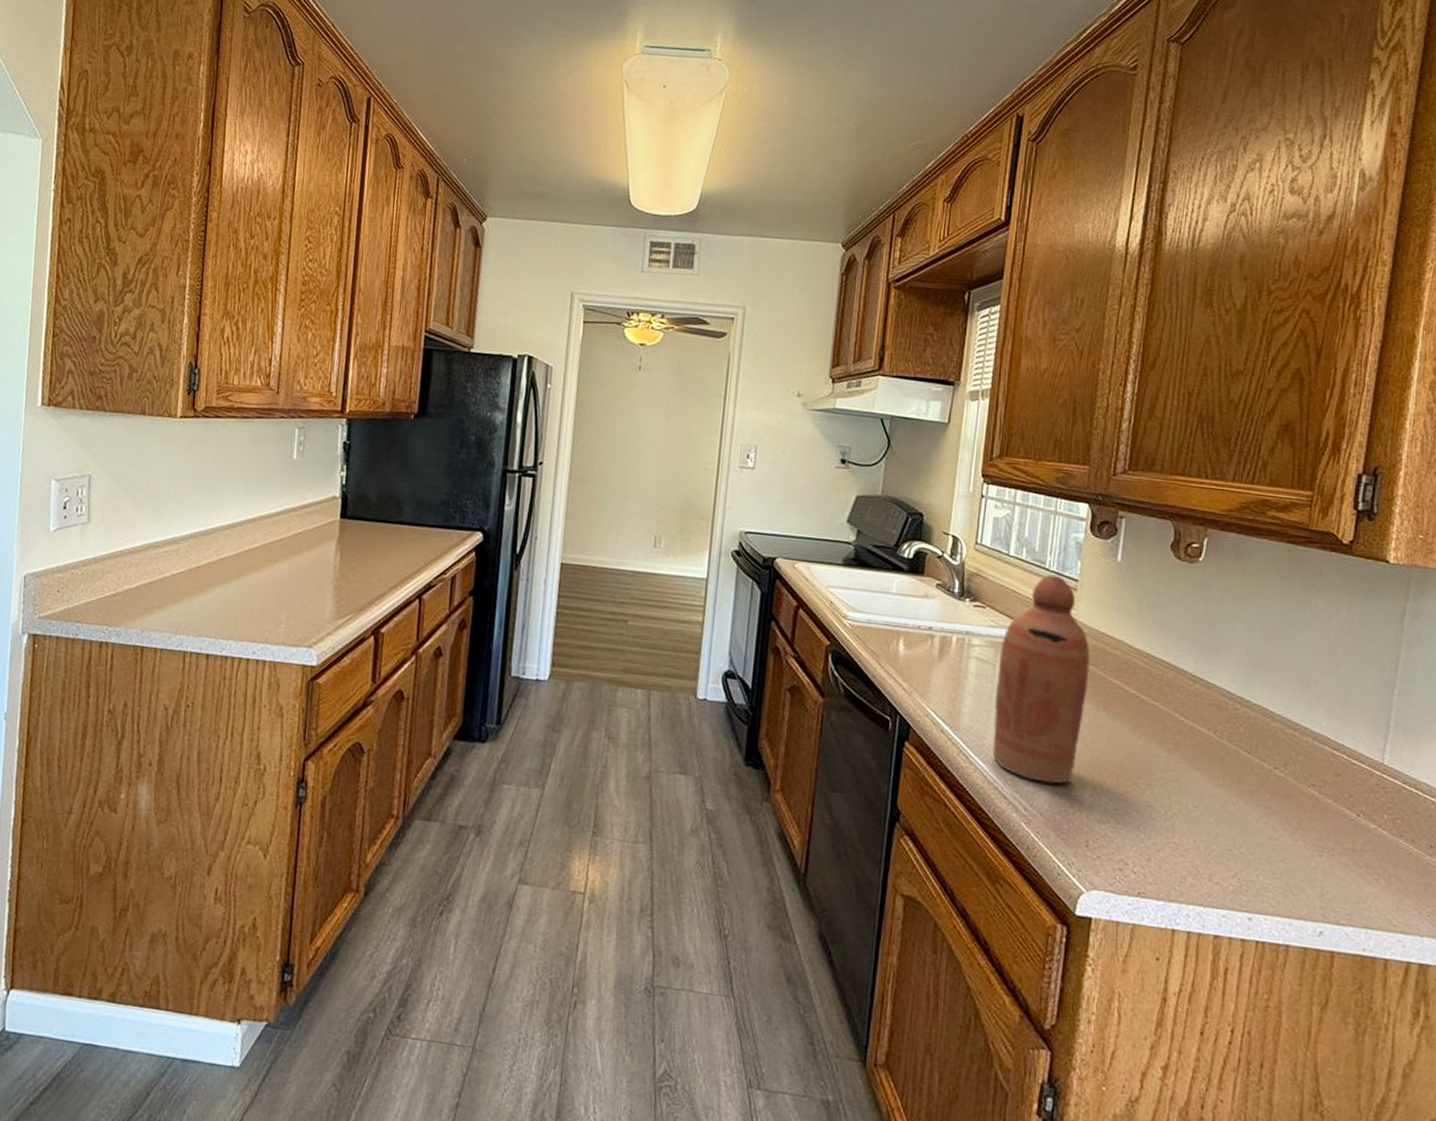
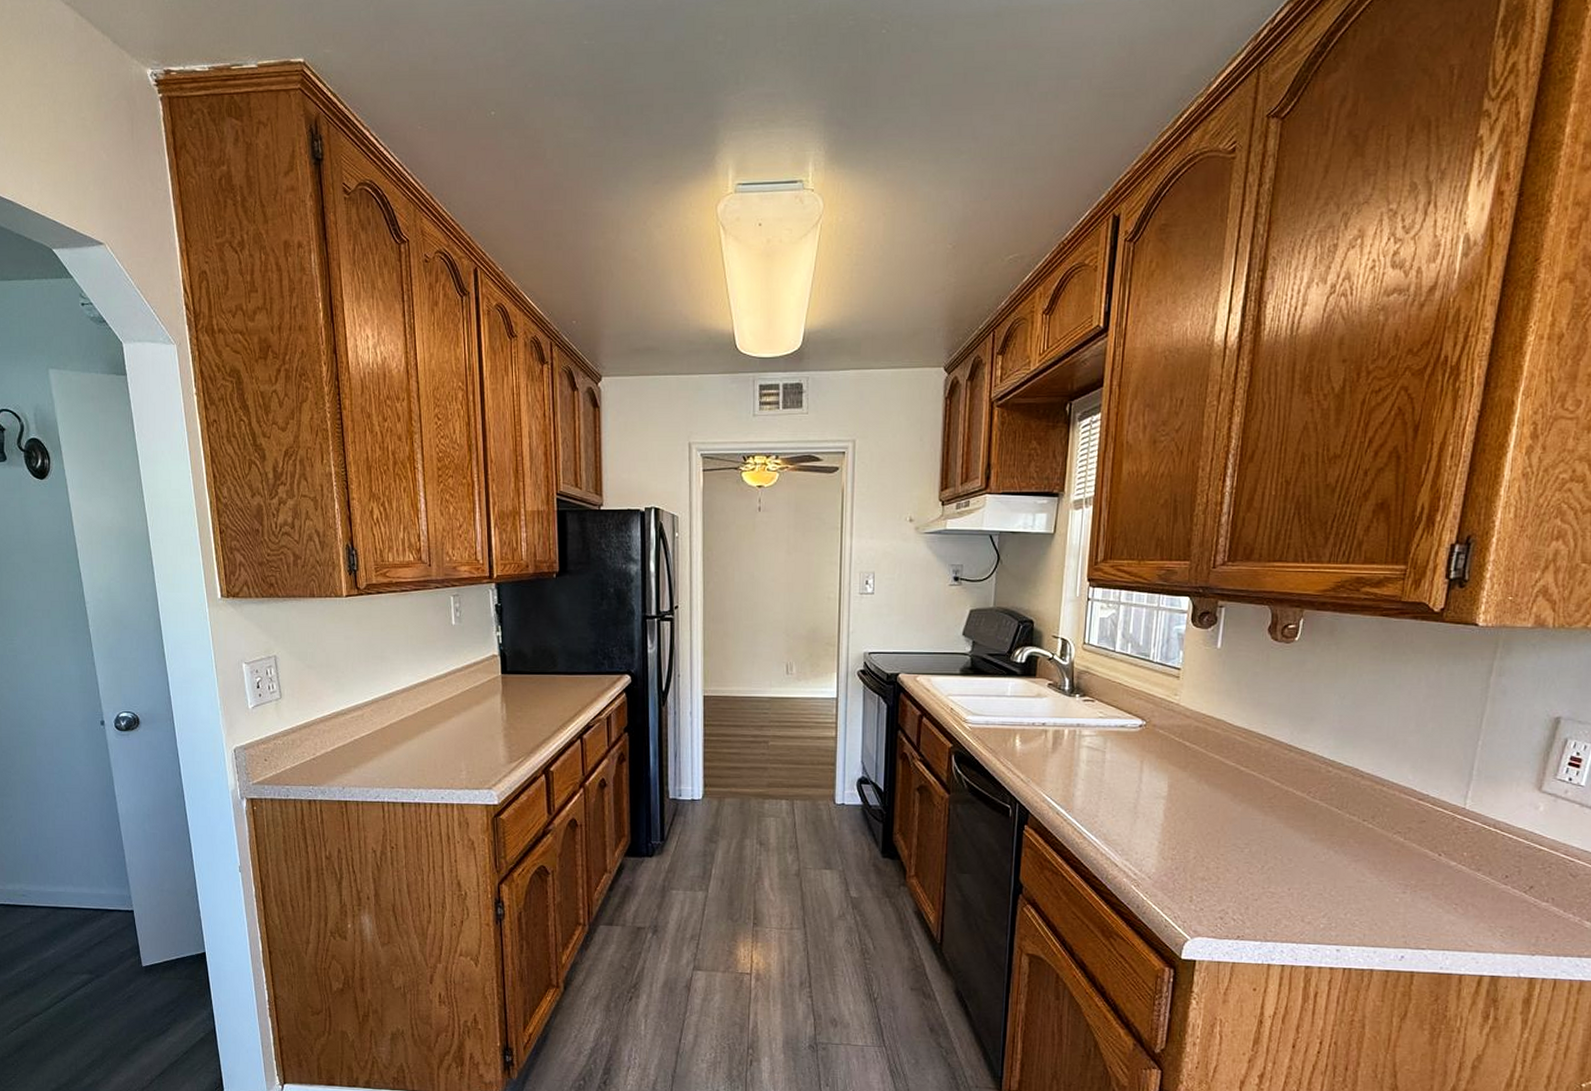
bottle: present [992,574,1090,784] -> none [1104,665,1193,850]

